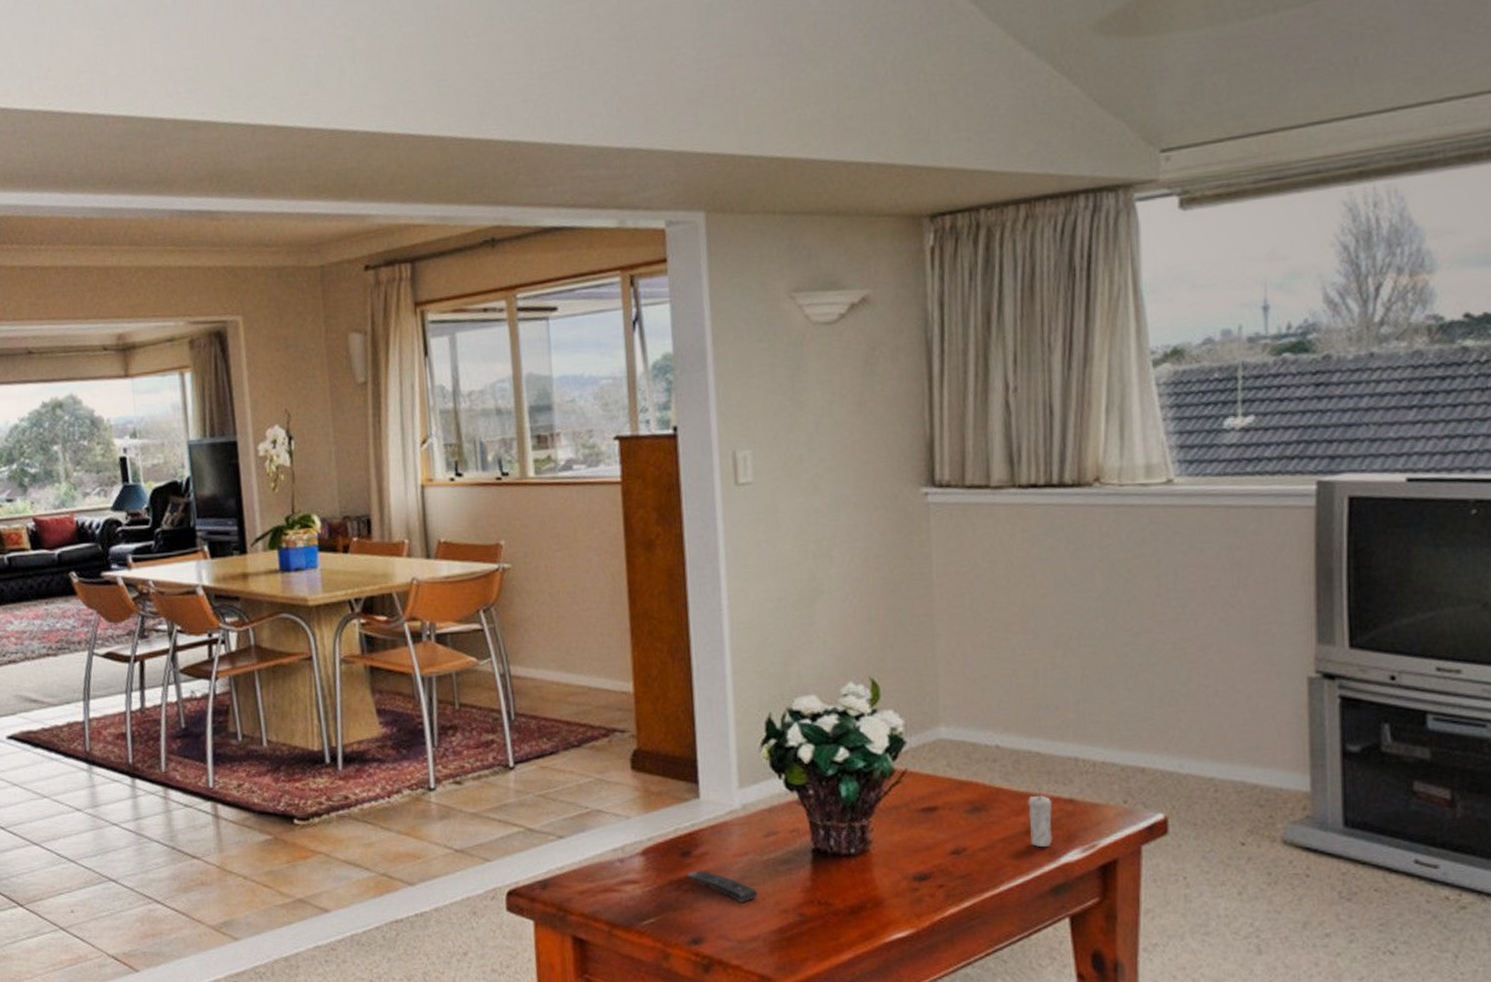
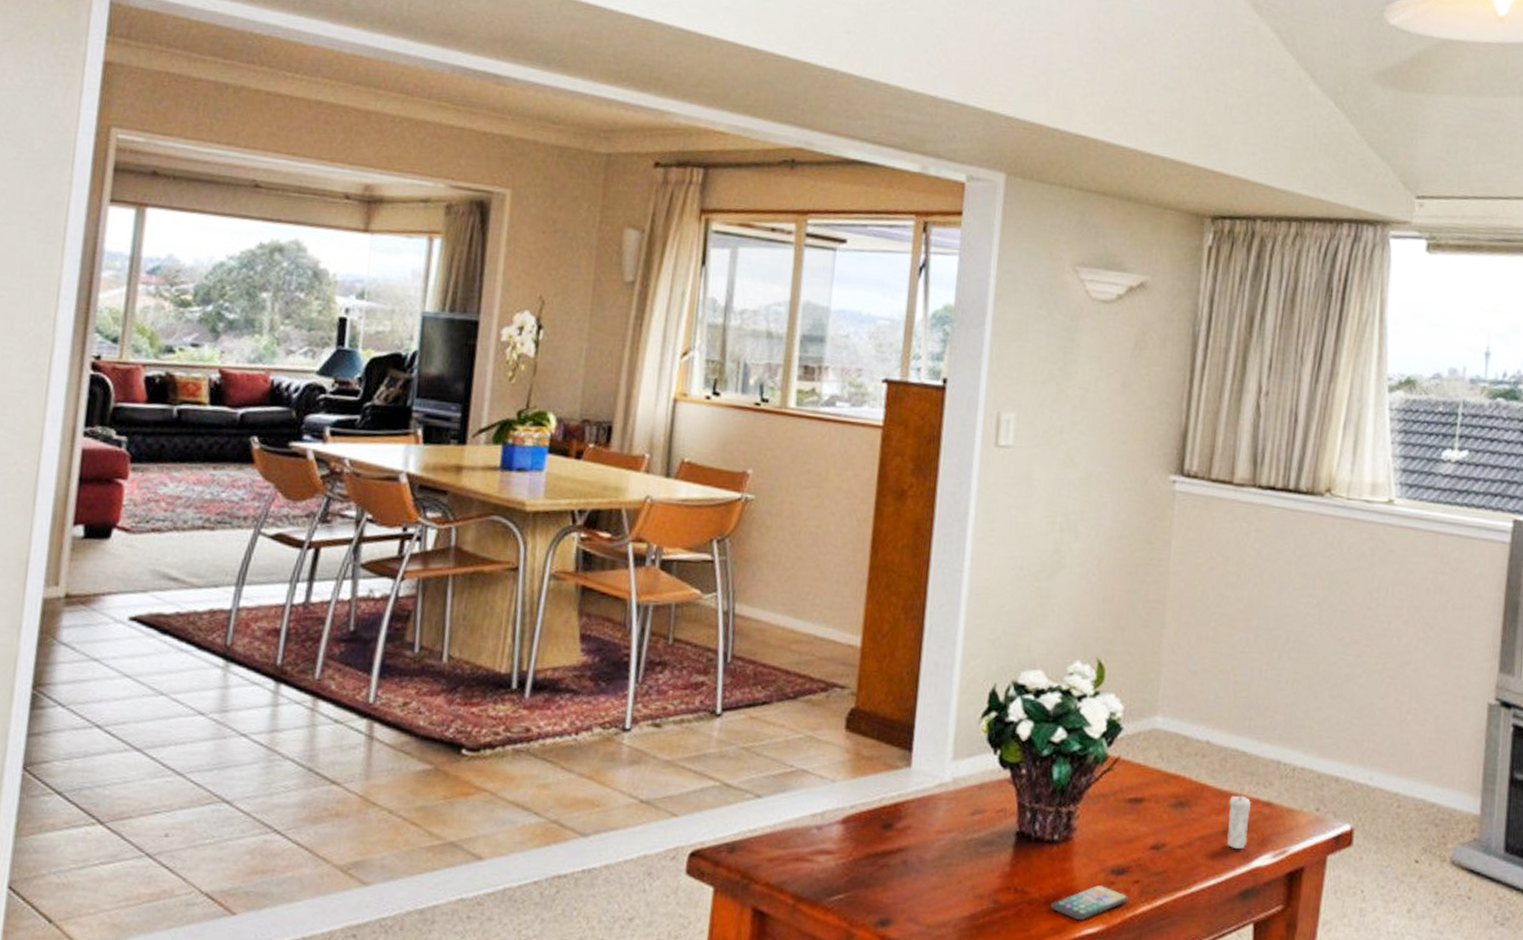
remote control: present [687,872,757,903] -> none [885,846,955,885]
smartphone: none [856,892,935,926] -> present [1050,885,1128,920]

